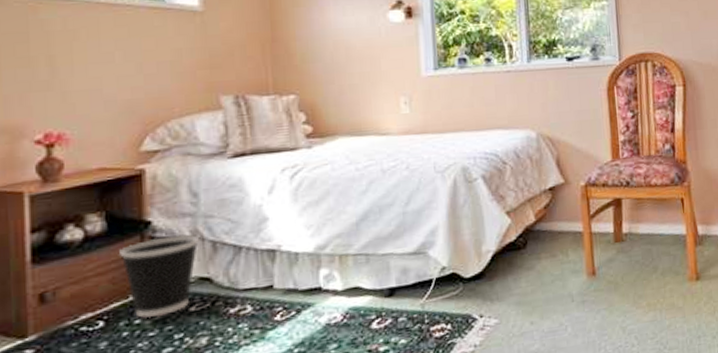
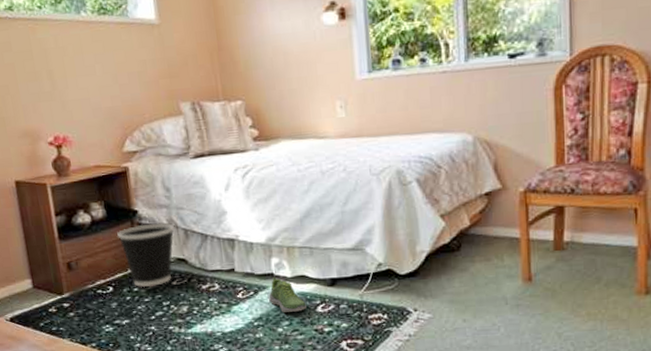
shoe: none [314,291,359,333] -> present [269,277,307,312]

